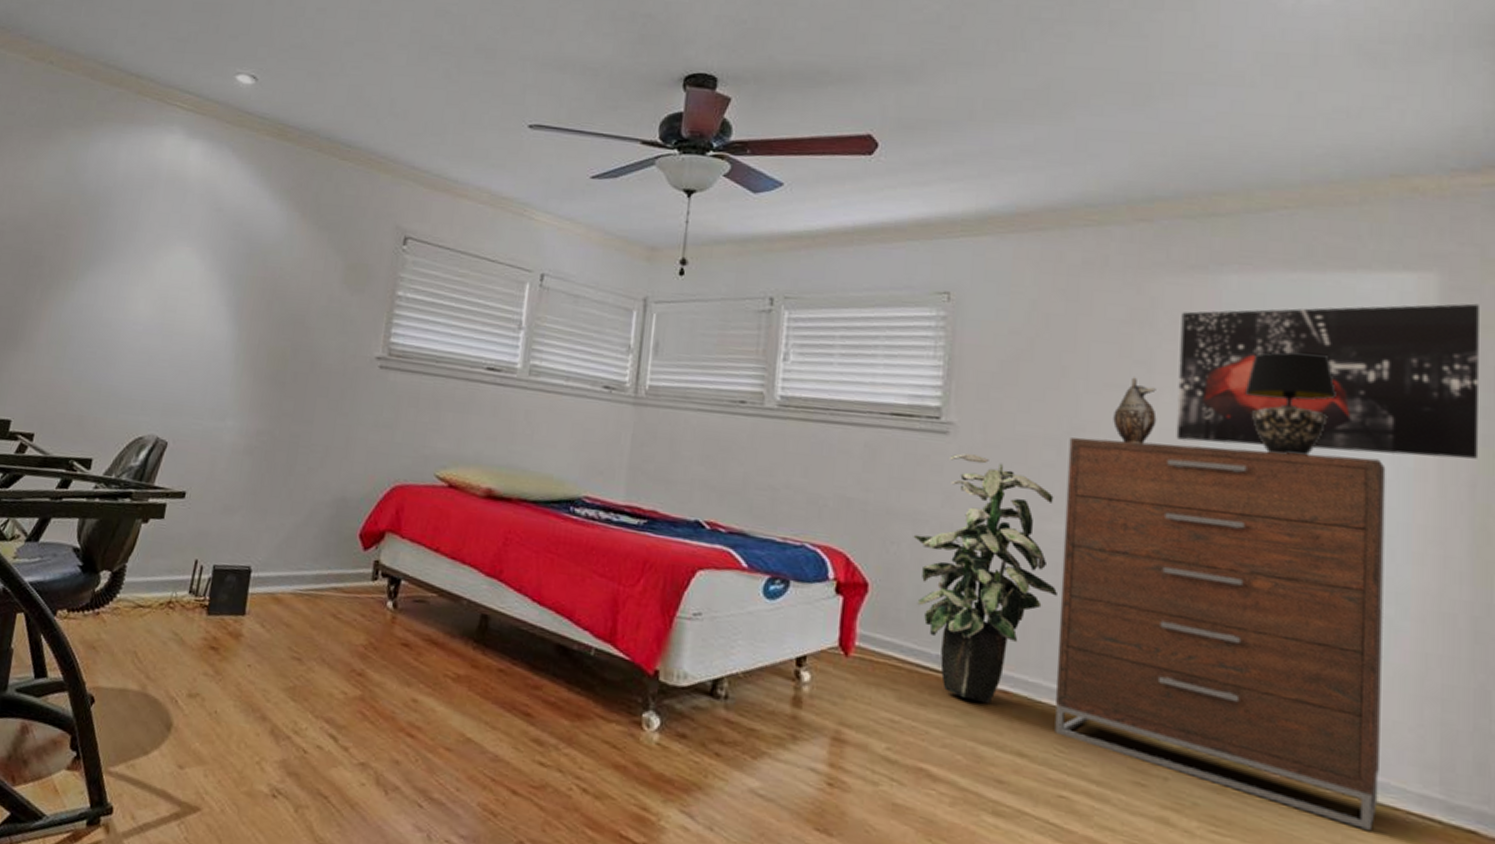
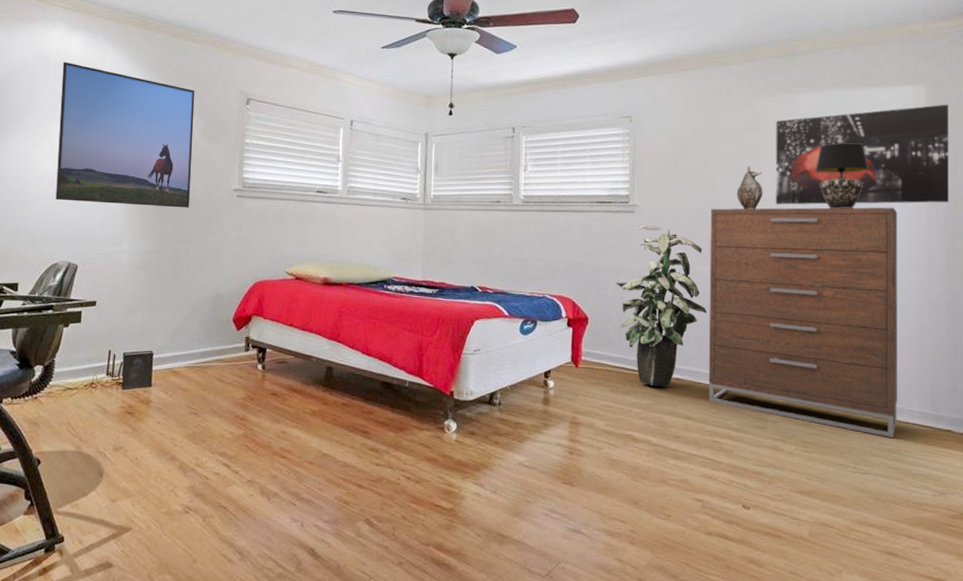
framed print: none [149,177,338,378] -> present [55,61,195,208]

